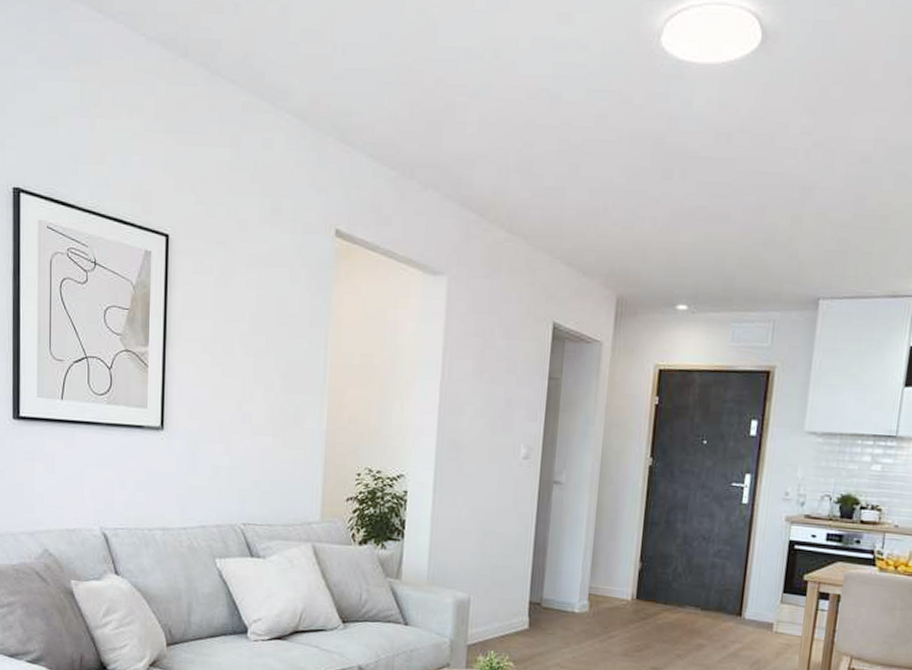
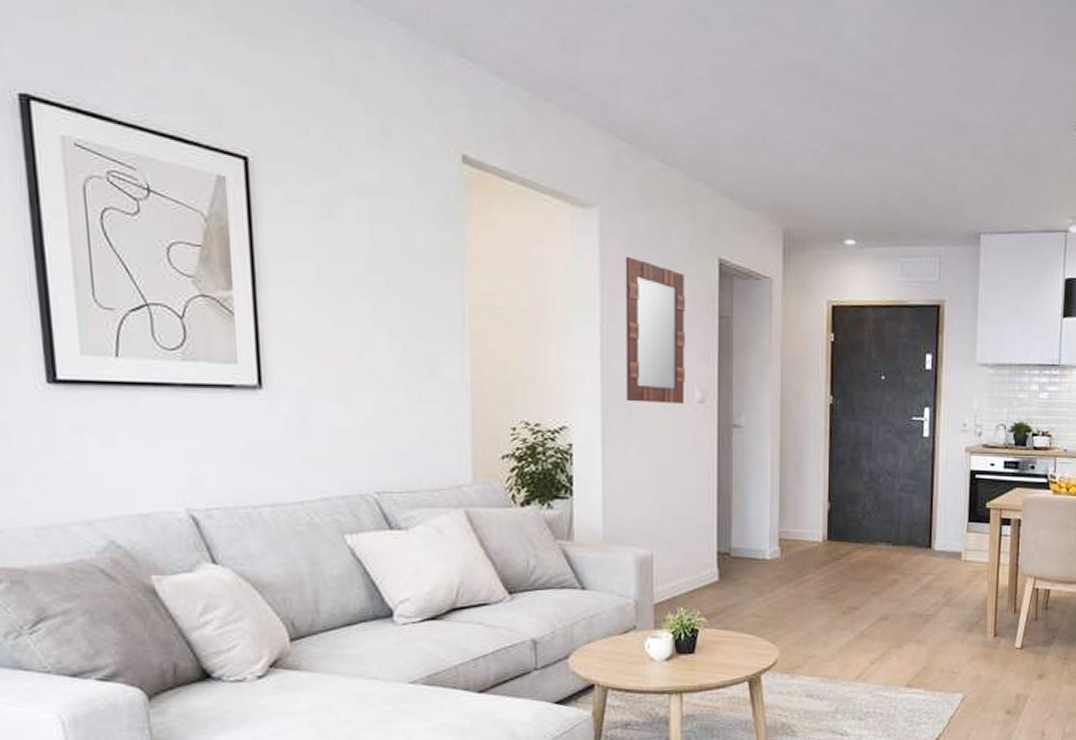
home mirror: none [458,319,520,459] -> present [625,256,686,403]

